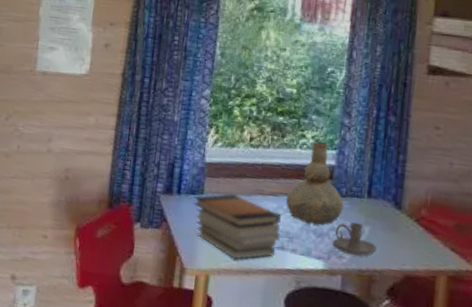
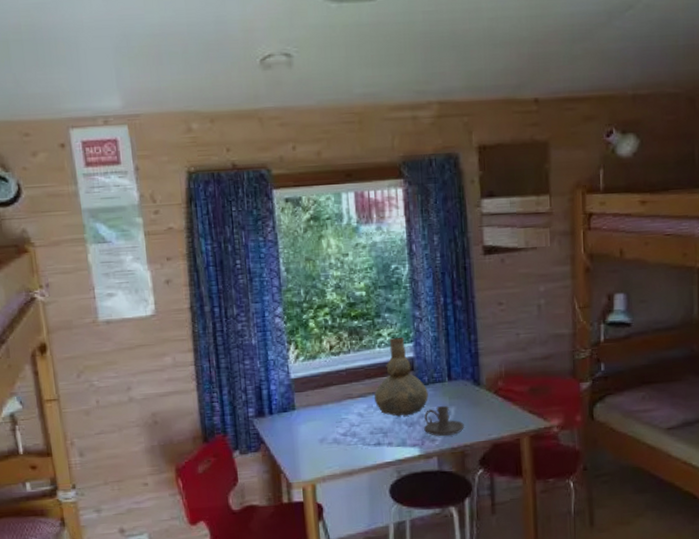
book stack: present [193,193,281,260] -> none [286,403,376,464]

